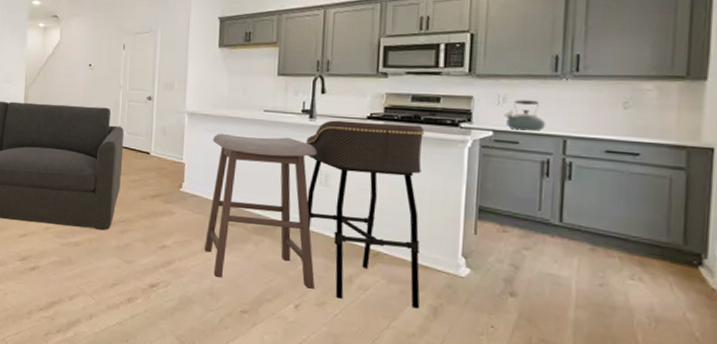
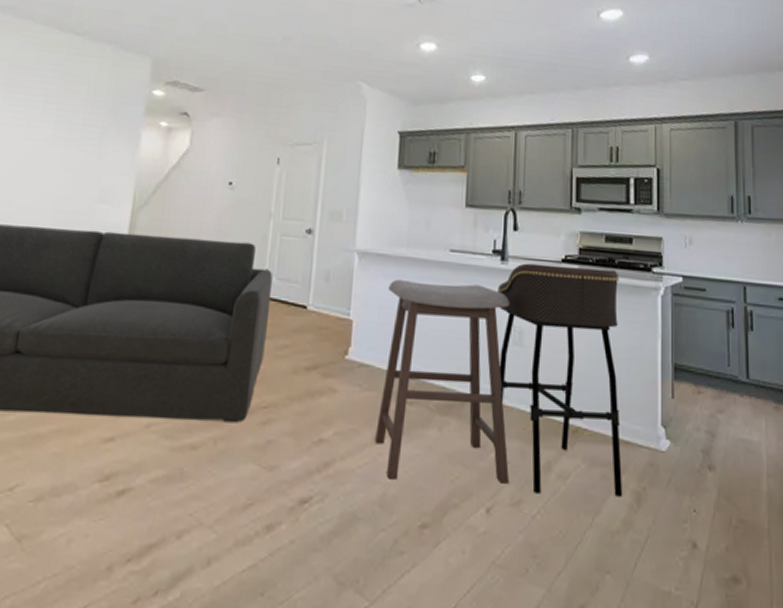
kettle: present [504,100,545,131] -> none [691,242,727,277]

